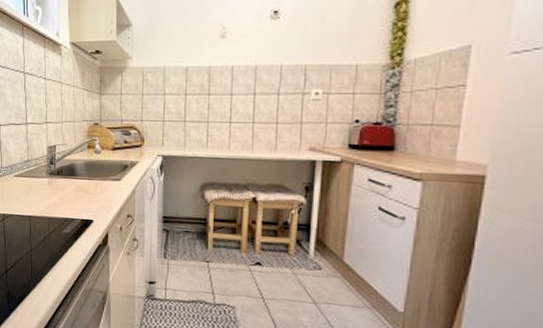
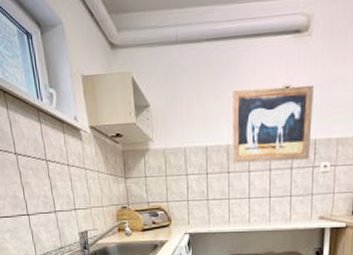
wall art: none [213,10,304,85] -> present [231,84,313,163]

